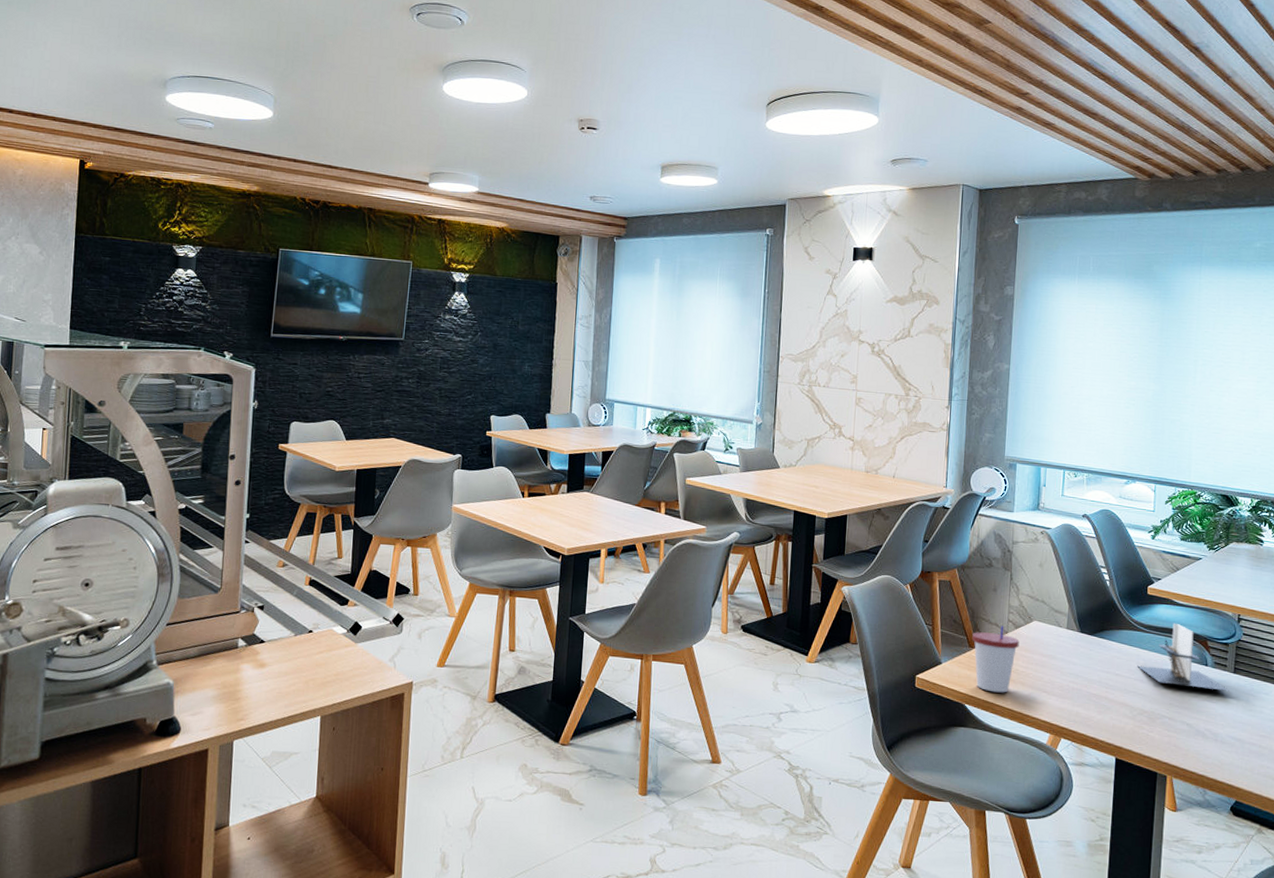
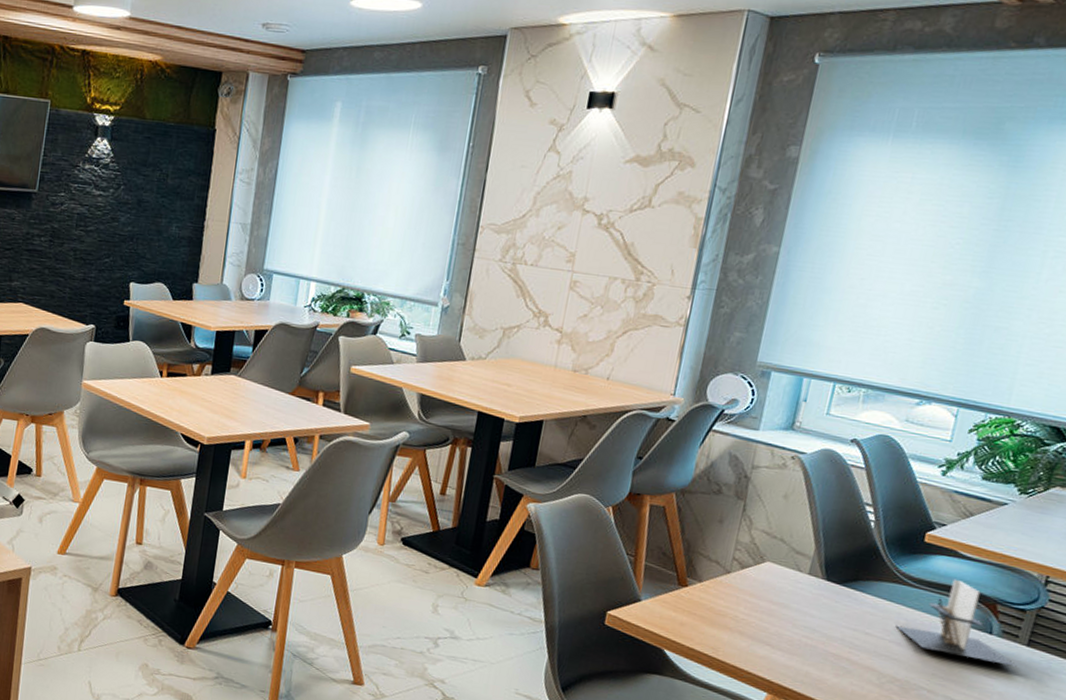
cup: present [972,625,1020,693] -> none [681,563,744,642]

